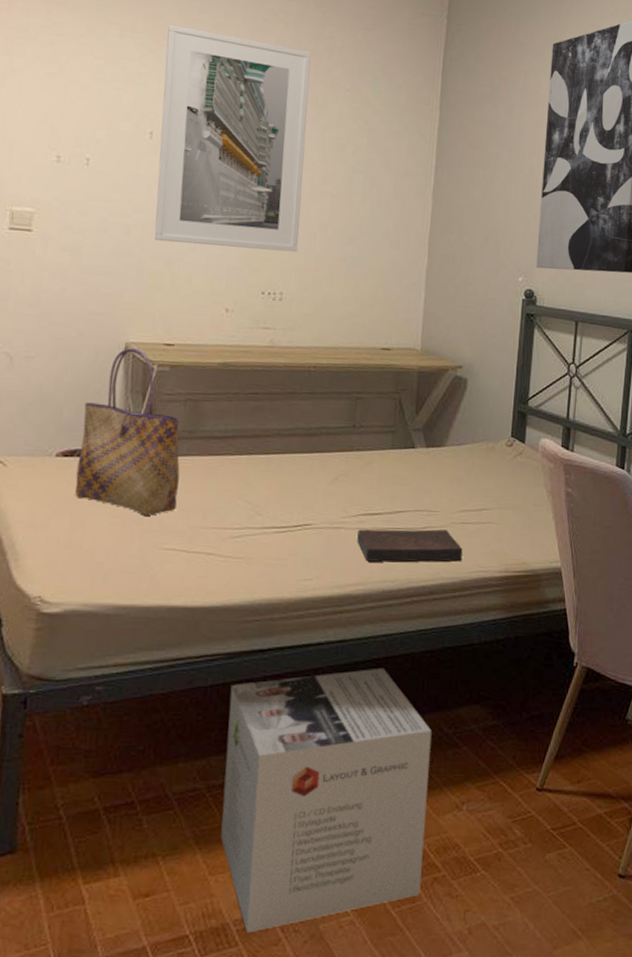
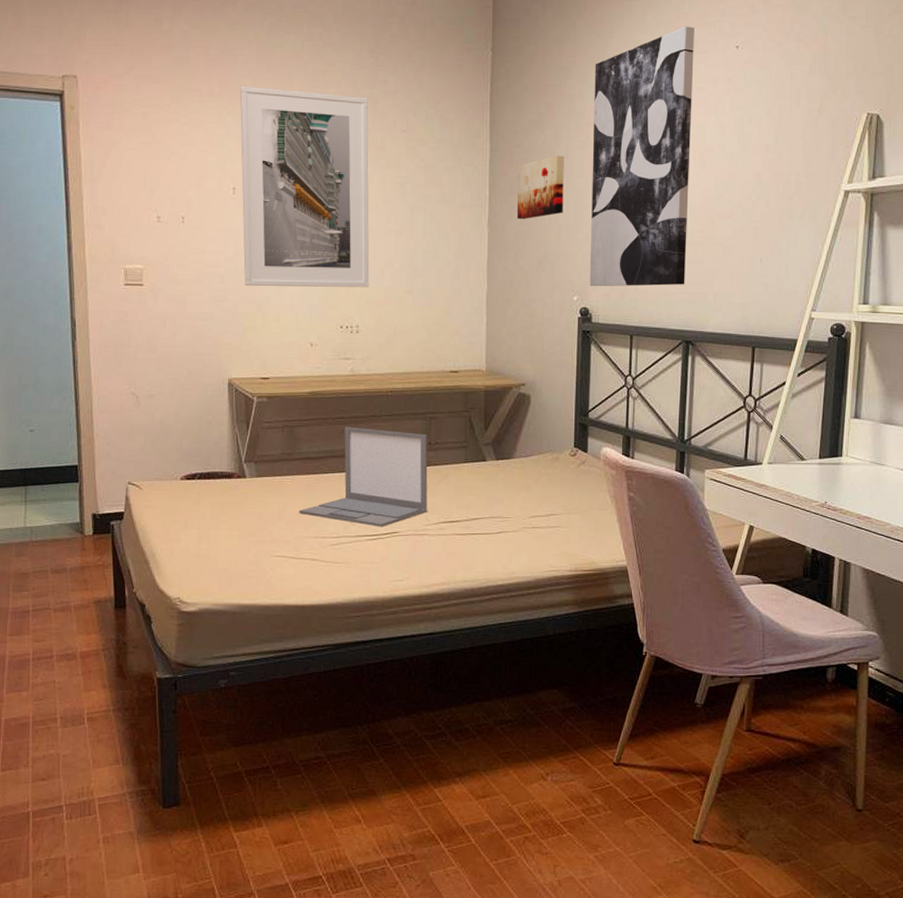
tote bag: present [74,347,180,516] -> none [198,382,283,528]
laptop: none [197,403,352,519] -> present [299,426,428,527]
cardboard box: present [221,668,432,934] -> none [340,656,516,877]
book: present [357,529,463,563] -> none [439,534,535,564]
wall art: none [463,130,516,194] -> present [516,155,564,220]

